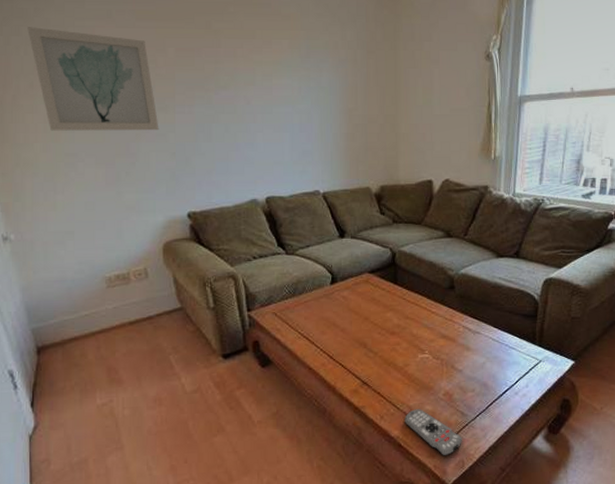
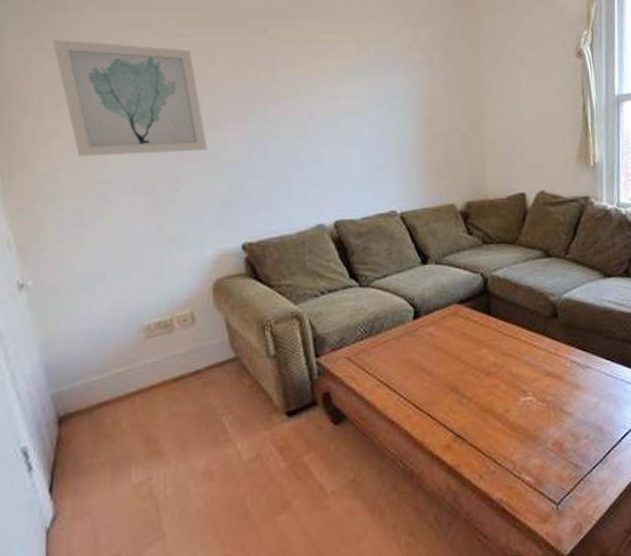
remote control: present [405,409,462,456] -> none [508,463,578,520]

